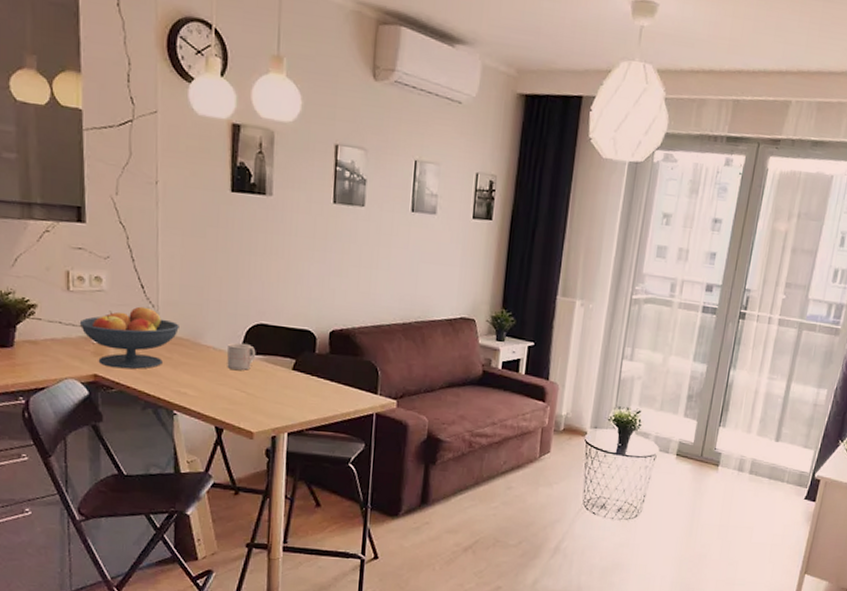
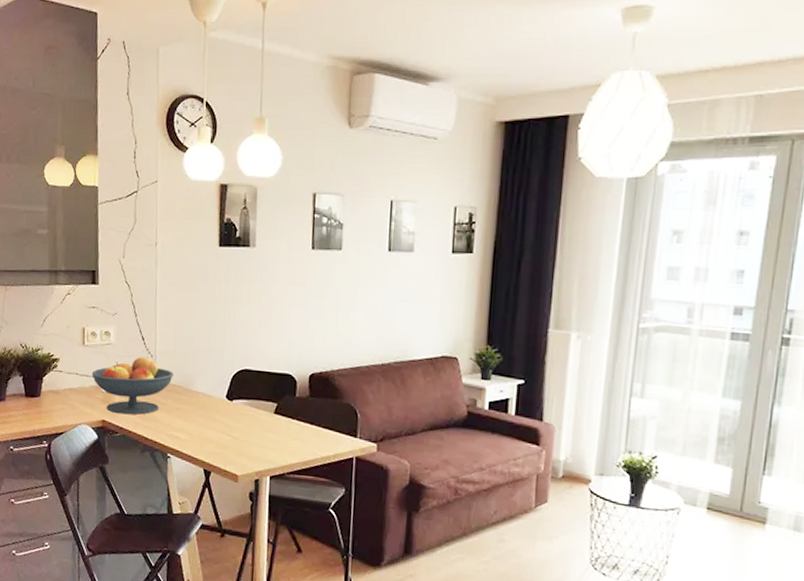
mug: present [227,342,256,370] -> none [215,388,241,415]

